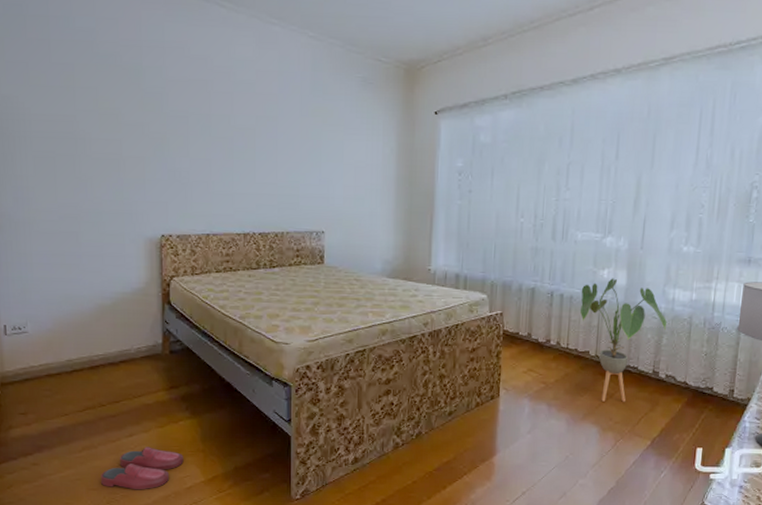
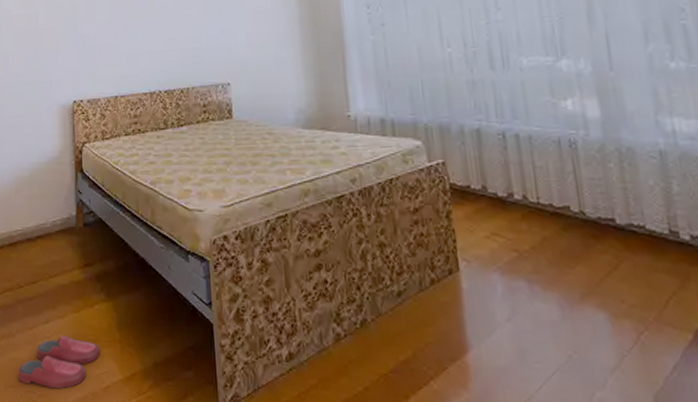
house plant: present [579,278,667,402] -> none [541,109,673,276]

